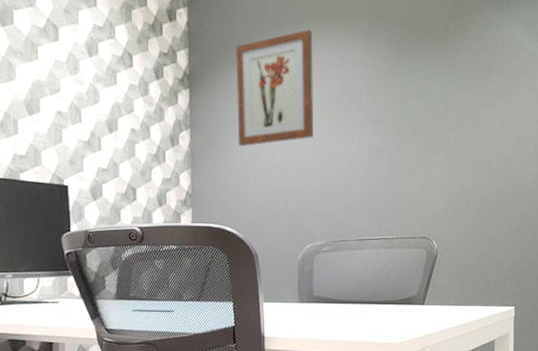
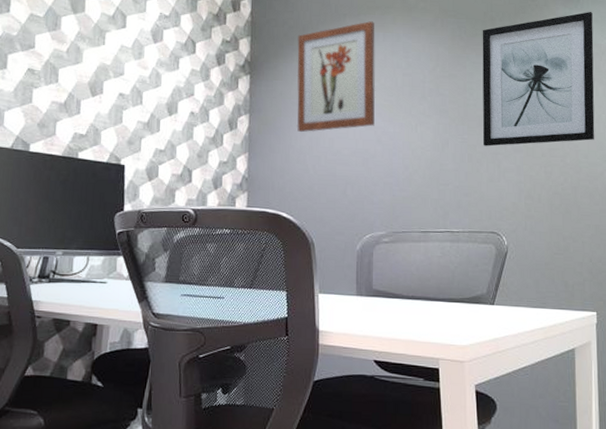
wall art: none [416,16,522,155] -> present [482,11,595,147]

